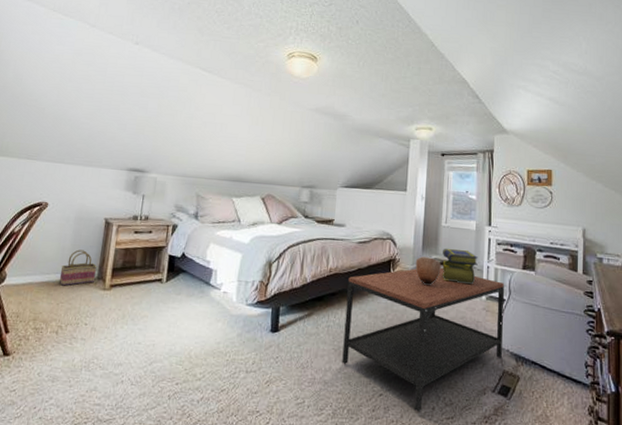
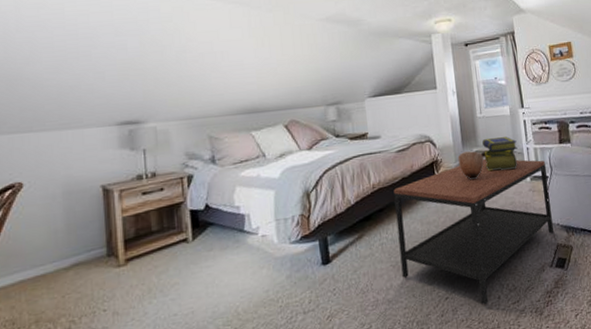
basket: present [59,249,98,286] -> none [57,227,105,275]

